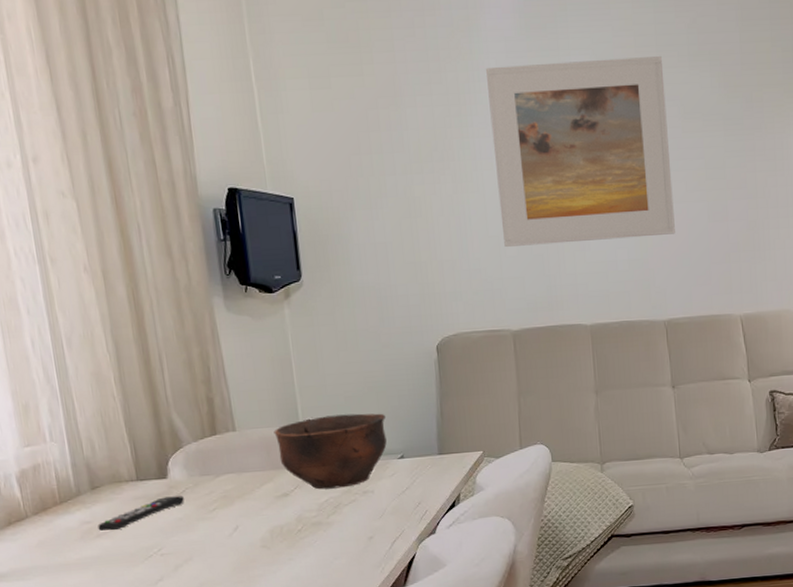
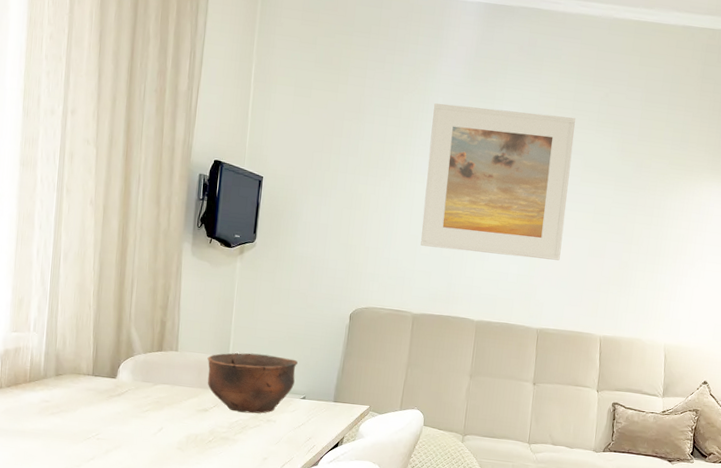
remote control: present [98,495,184,532] -> none [53,393,126,412]

